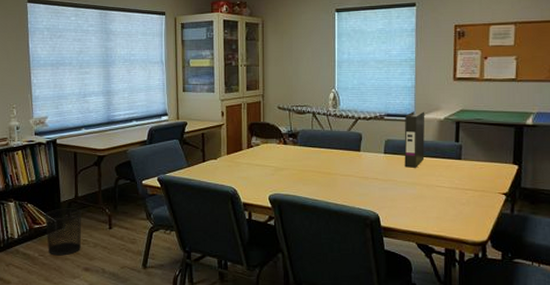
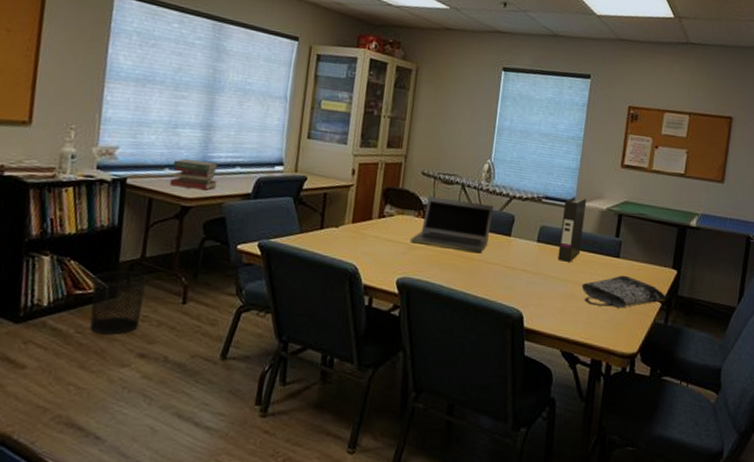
books: none [86,119,121,142] -> present [169,158,218,190]
laptop: none [275,126,342,168] -> present [410,197,493,254]
tote bag: none [429,174,511,203] -> present [581,275,667,308]

